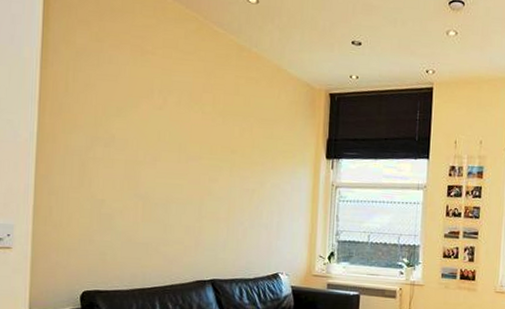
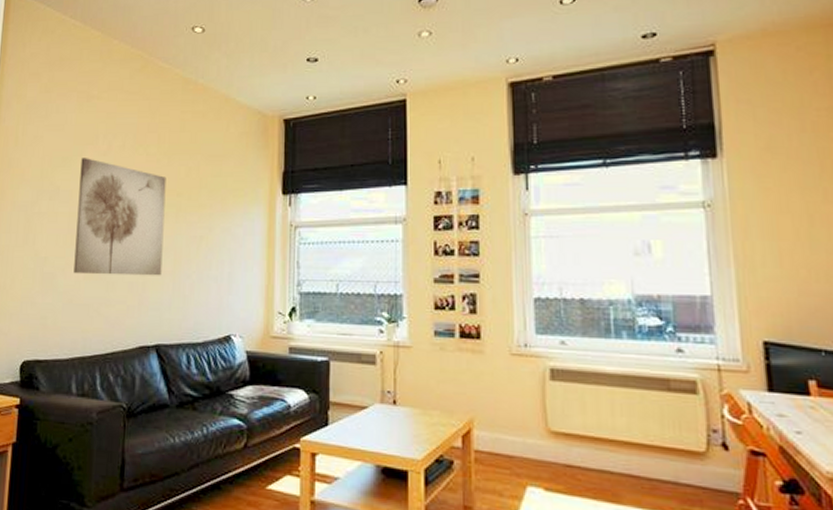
wall art: none [131,110,221,222] -> present [73,158,166,276]

